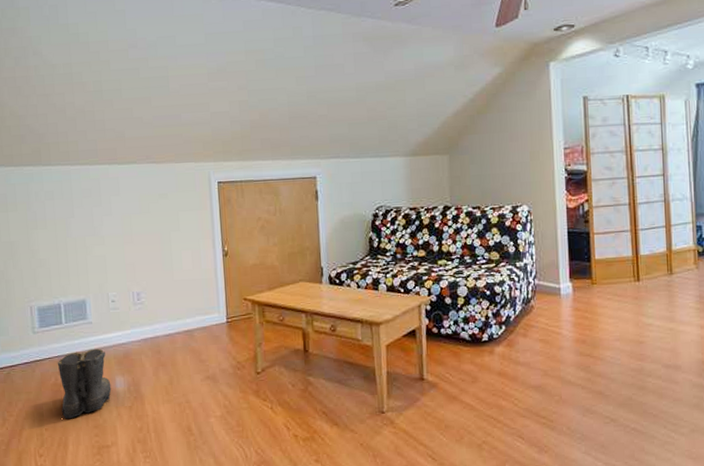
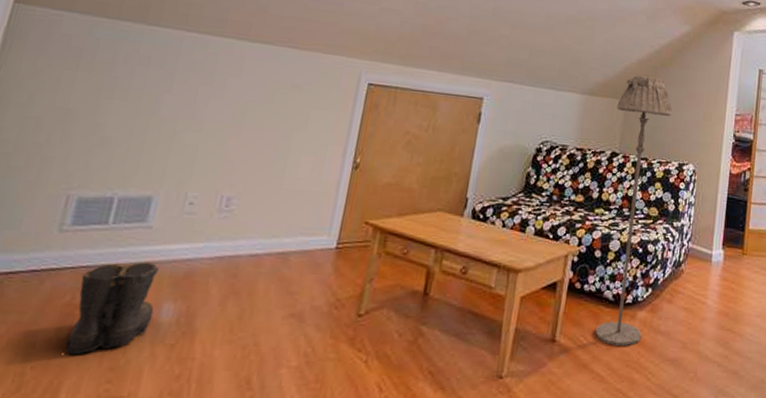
floor lamp: none [441,127,502,379] -> present [595,75,672,346]

